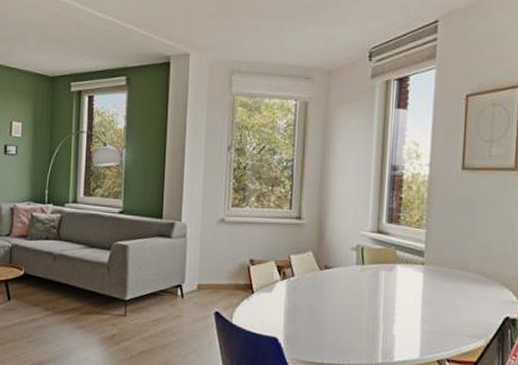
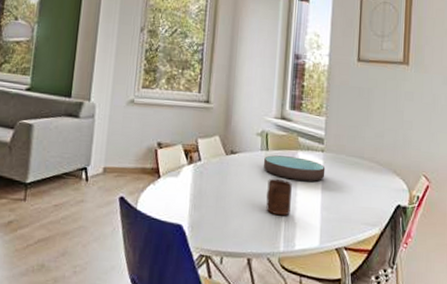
bowl: none [359,269,426,295] -> present [263,155,326,182]
cup: none [363,292,390,329] -> present [266,178,292,216]

